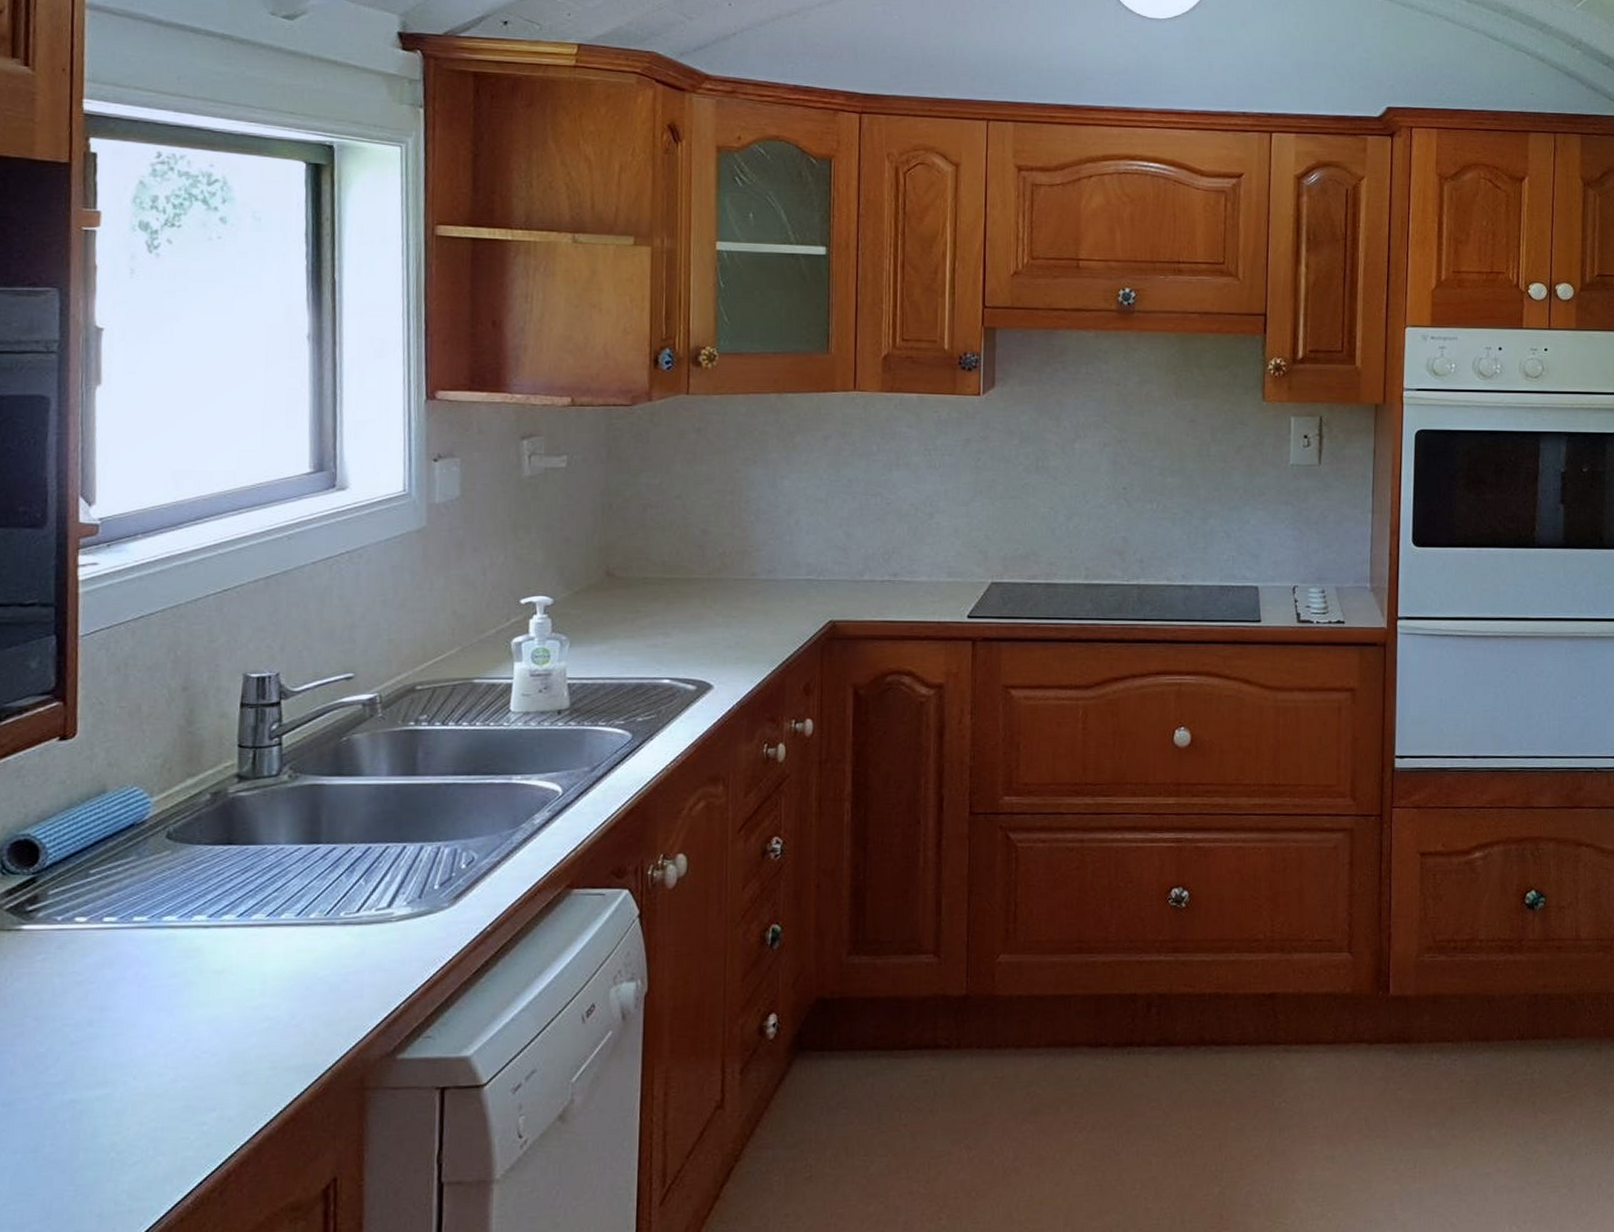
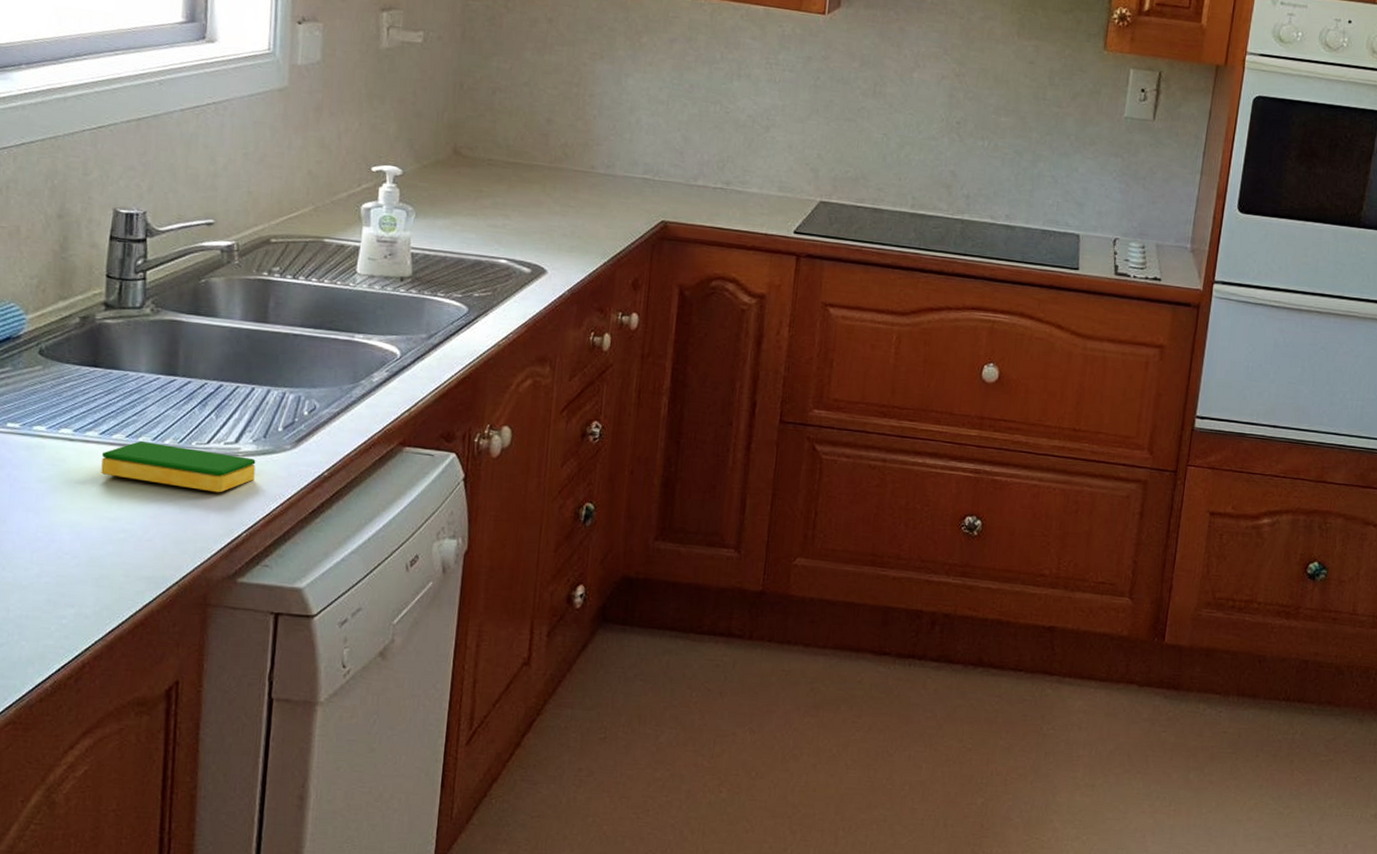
dish sponge: none [240,918,411,964] -> present [101,441,256,493]

